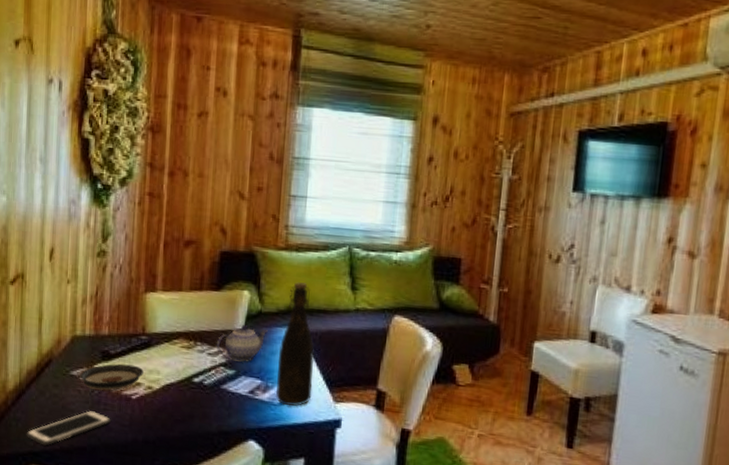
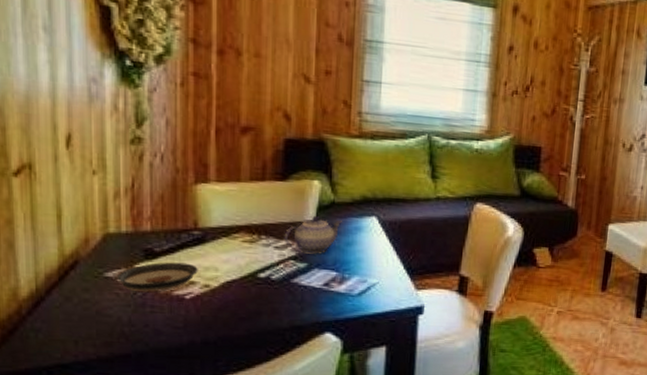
cell phone: present [26,410,112,446] -> none [50,314,162,356]
bottle: present [275,282,314,406] -> none [353,171,393,296]

